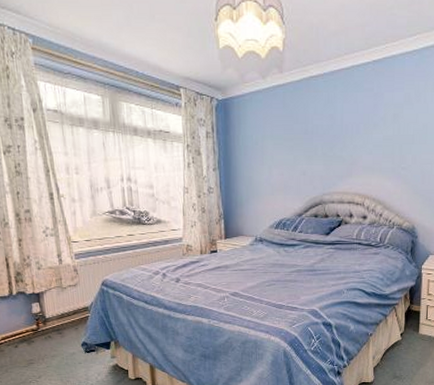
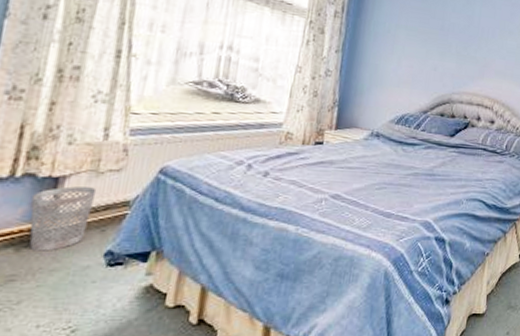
wastebasket: none [26,299,66,344] -> present [29,186,97,251]

